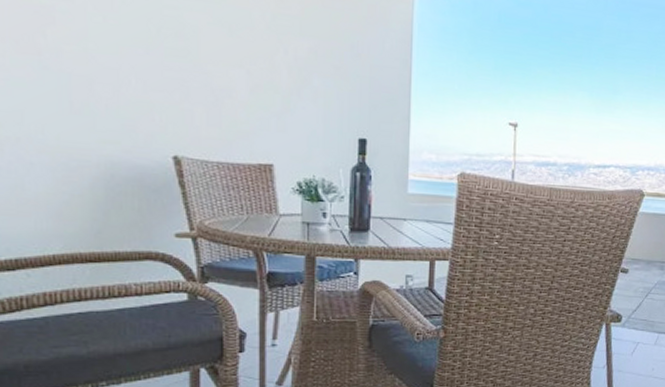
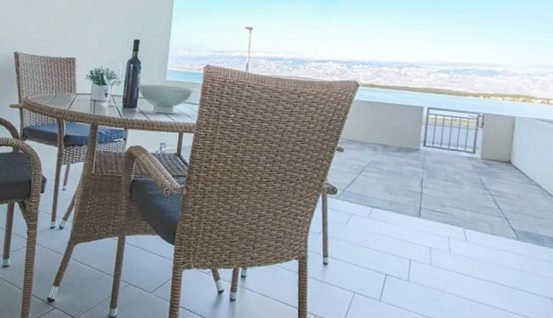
bowl: none [368,198,445,238] -> present [137,83,193,115]

